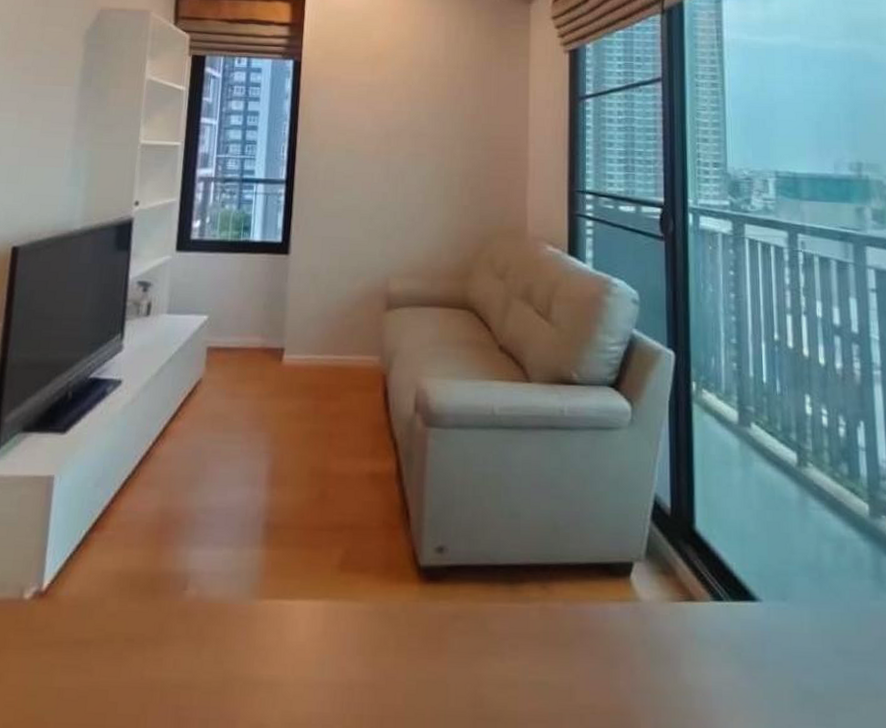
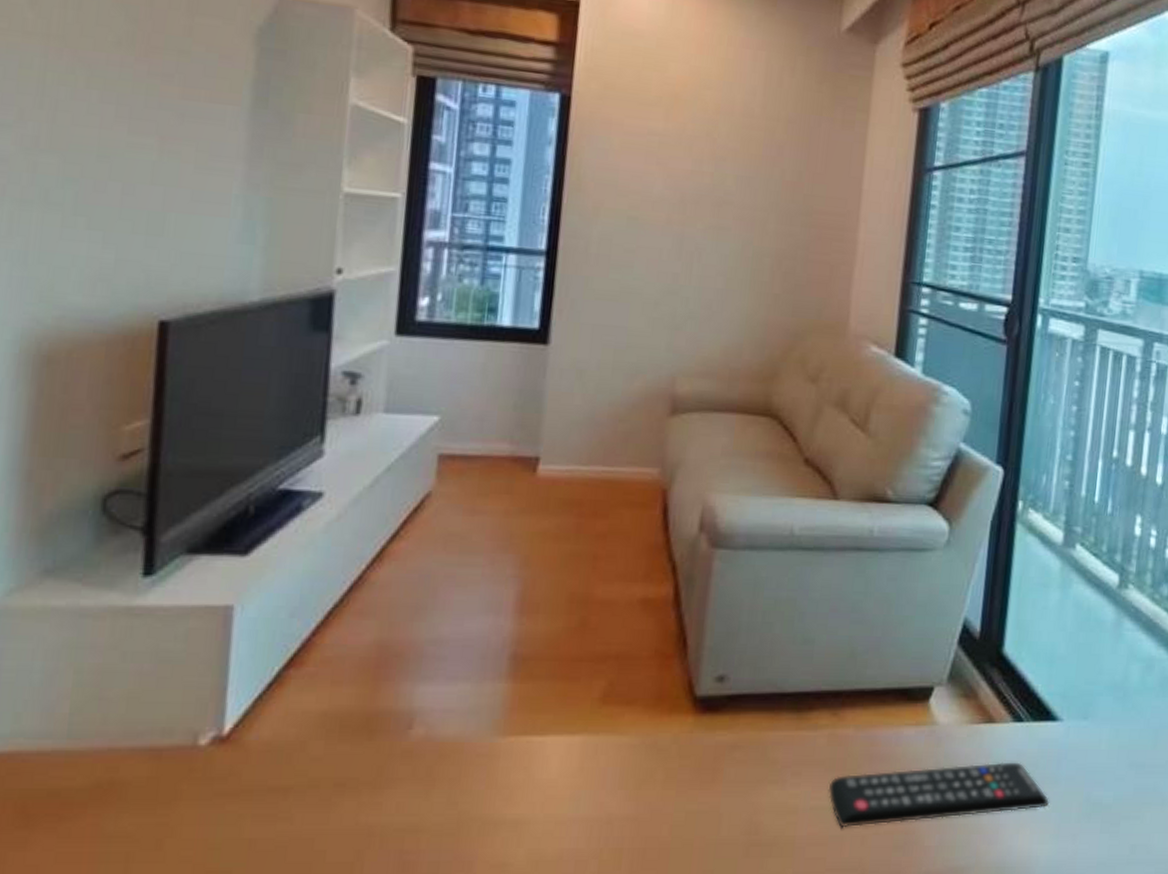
remote control: none [544,642,760,706] -> present [828,762,1050,828]

